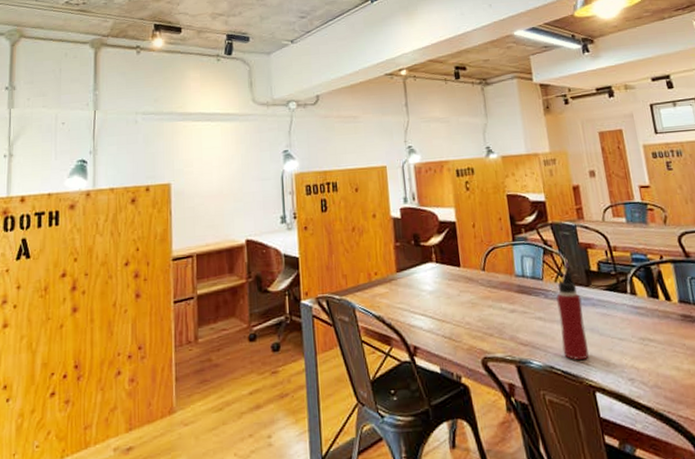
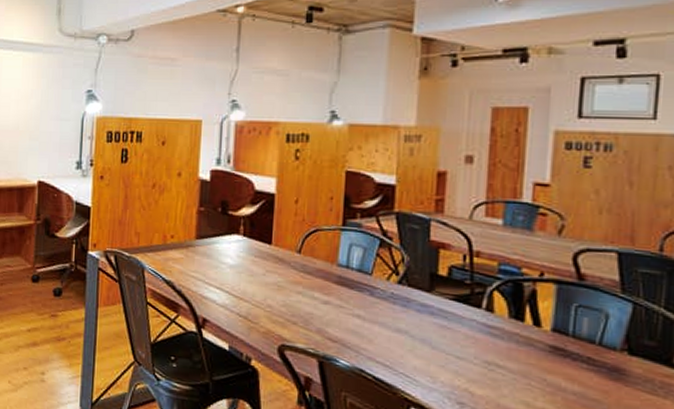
water bottle: present [556,272,589,360] -> none [379,271,417,370]

